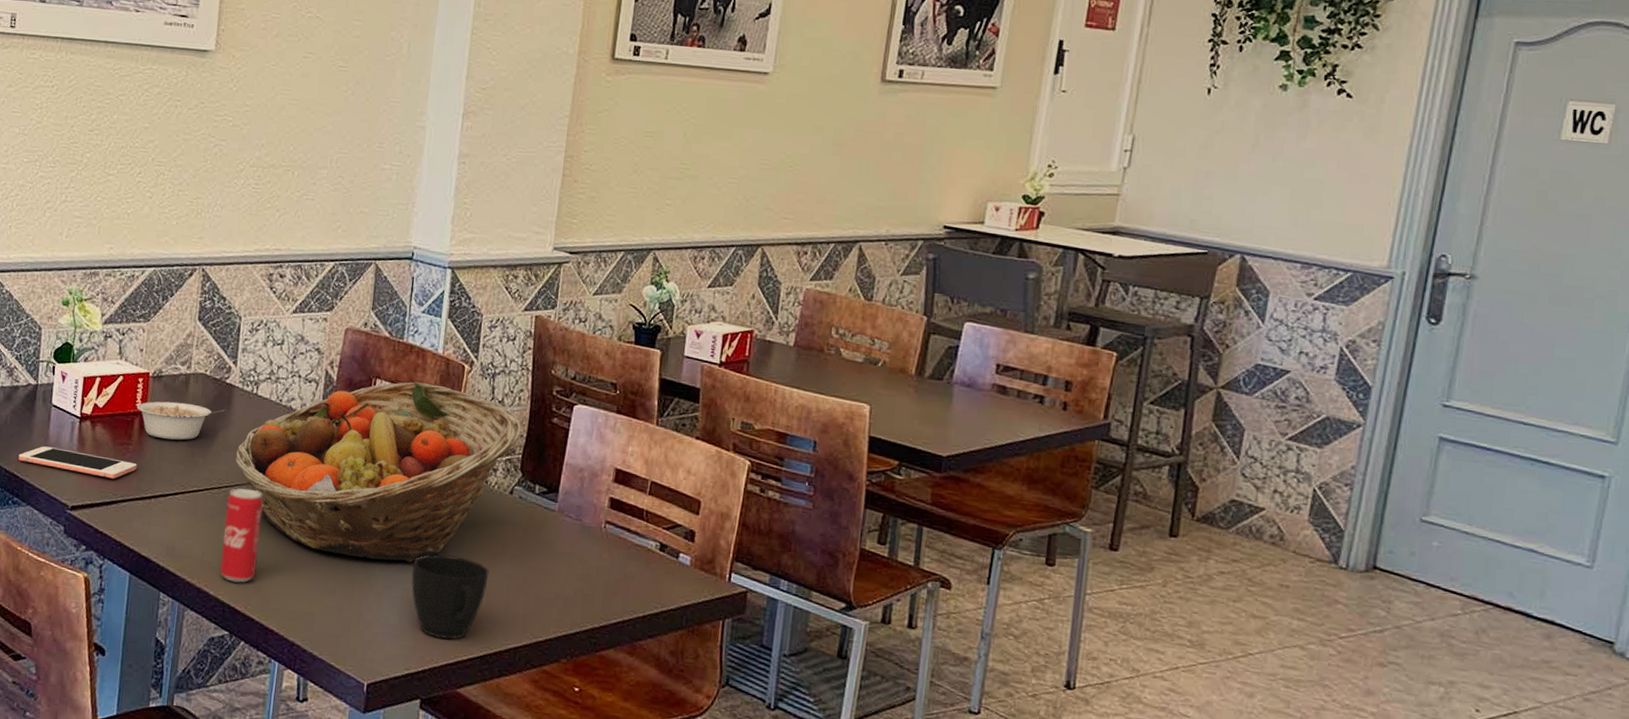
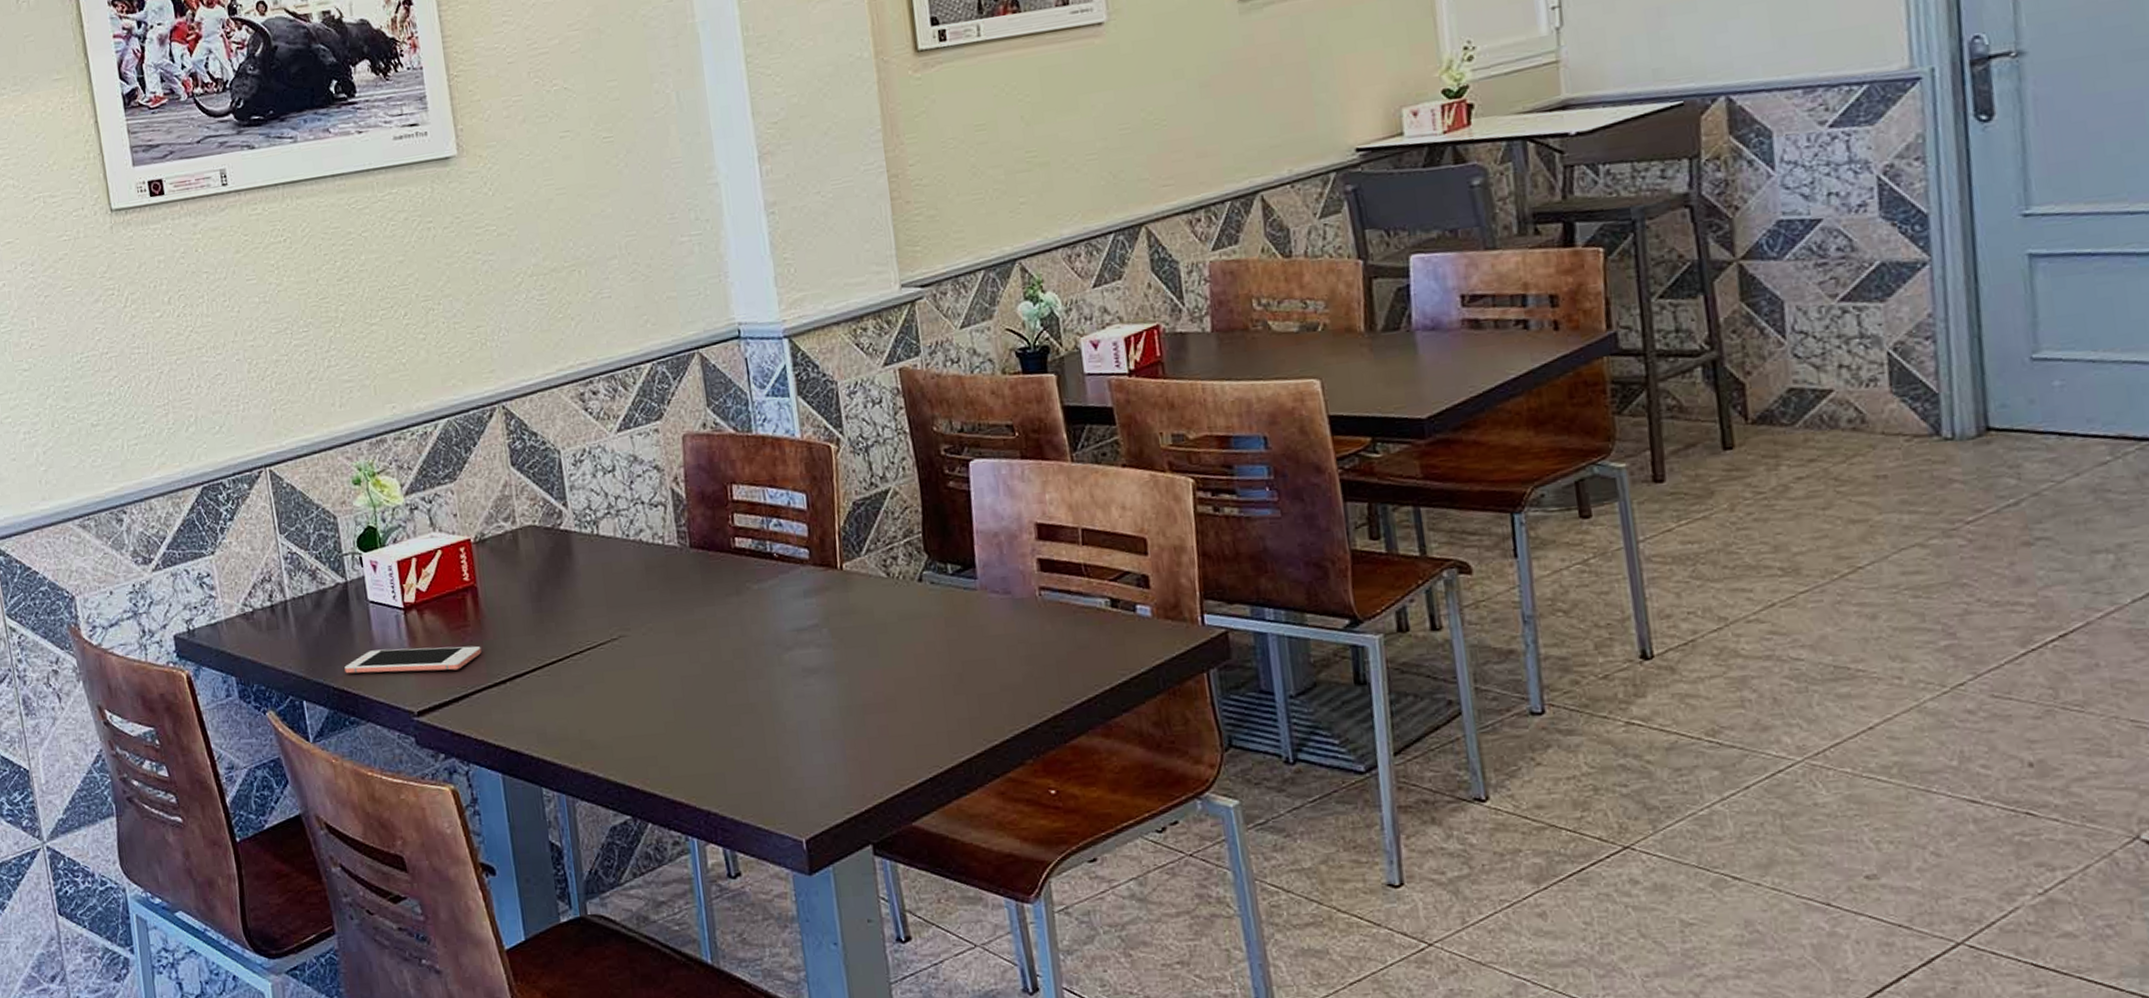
legume: present [137,401,226,440] -> none [465,561,567,611]
beverage can: present [220,488,263,583] -> none [593,645,646,757]
fruit basket: present [234,381,522,563] -> none [590,475,915,698]
cup: present [411,554,489,639] -> none [825,668,919,768]

